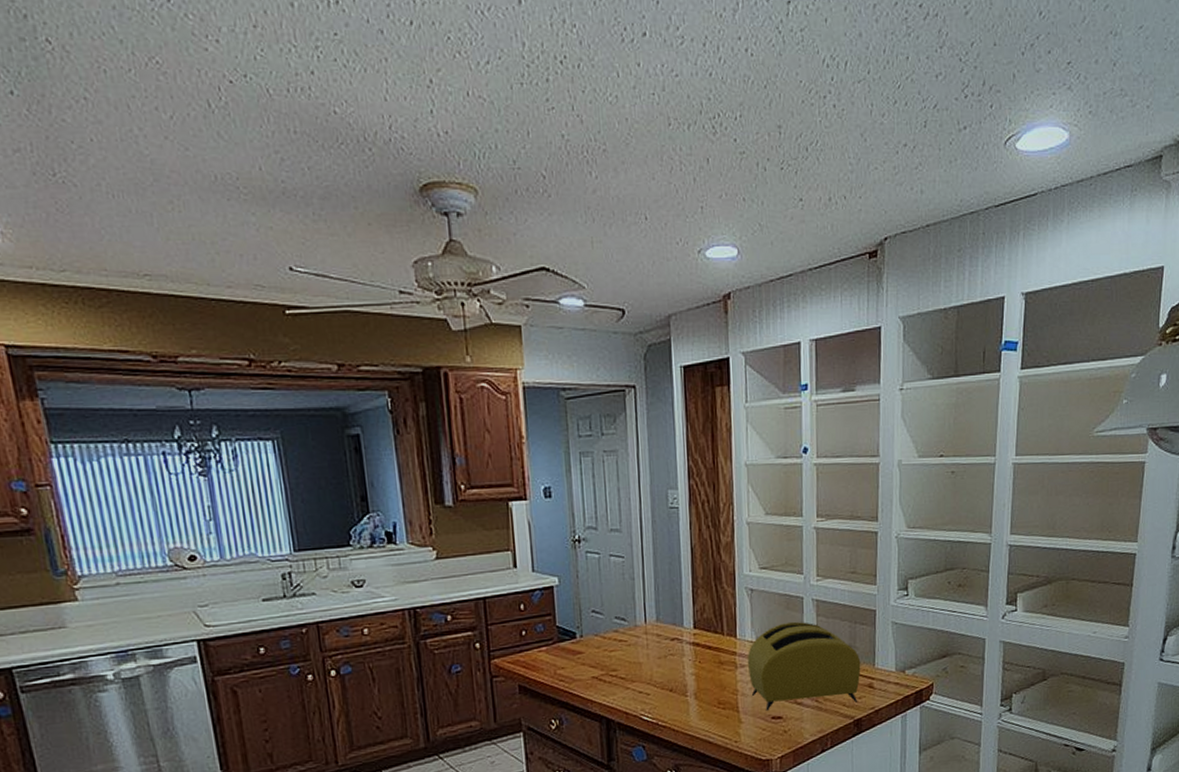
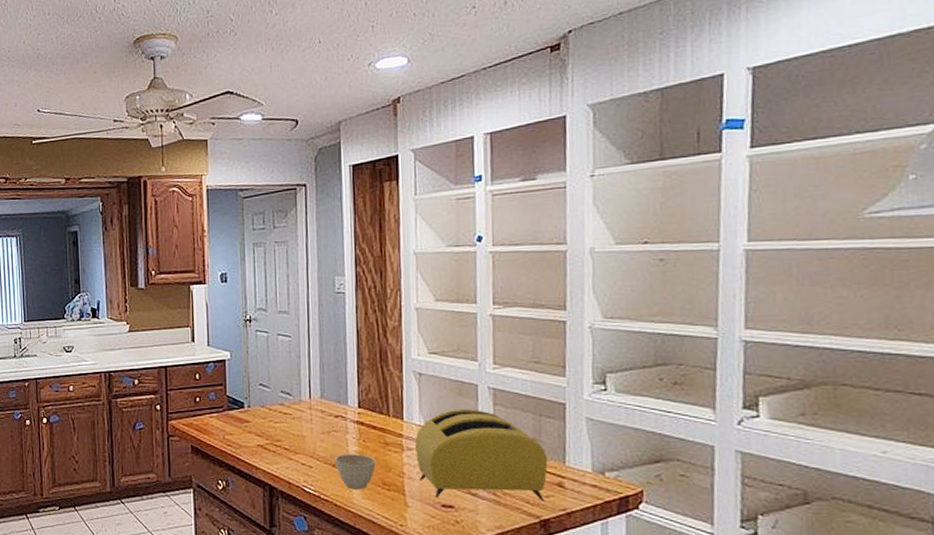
cup: none [672,675,712,712] -> present [335,454,376,490]

